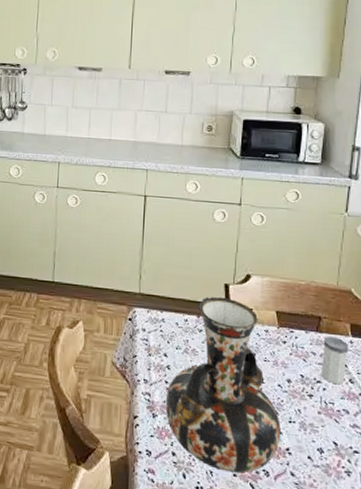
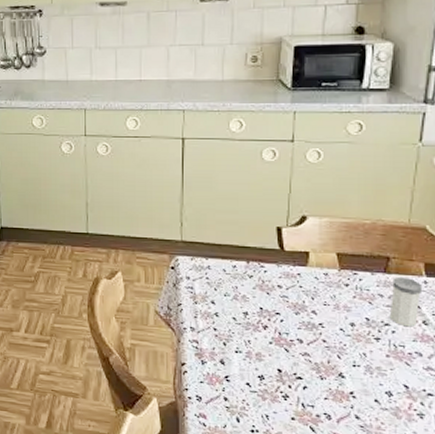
decorative vase: present [165,296,281,474] -> none [214,240,343,417]

